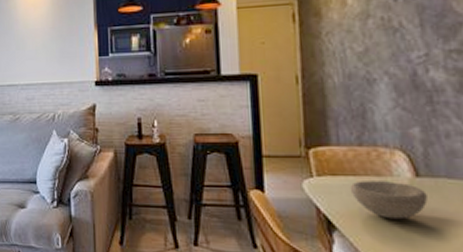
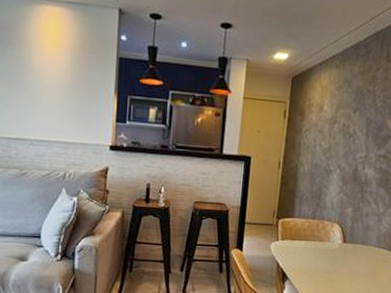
bowl: present [350,181,428,220] -> none [301,244,348,272]

